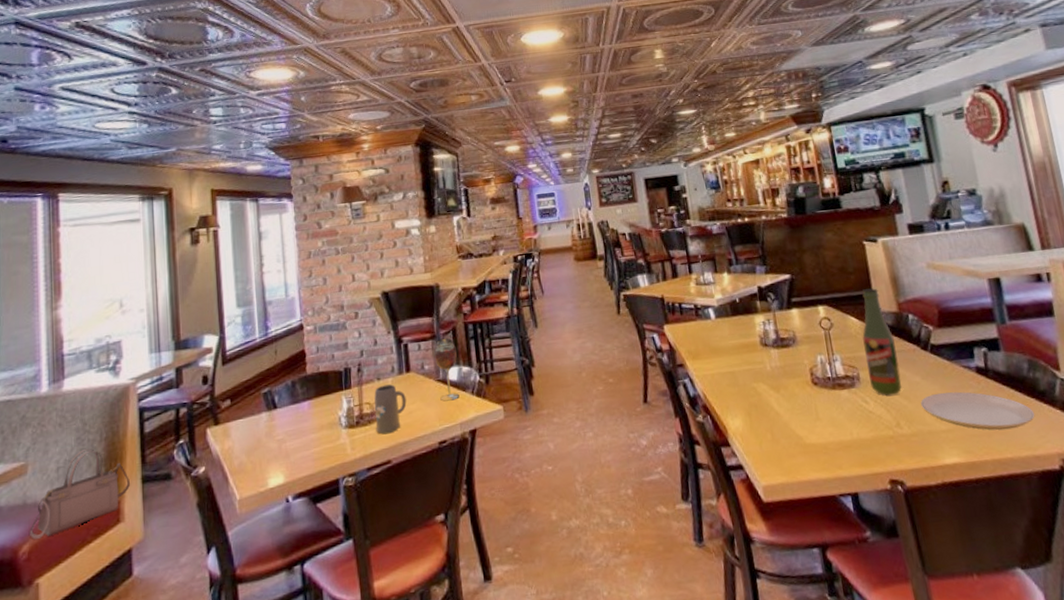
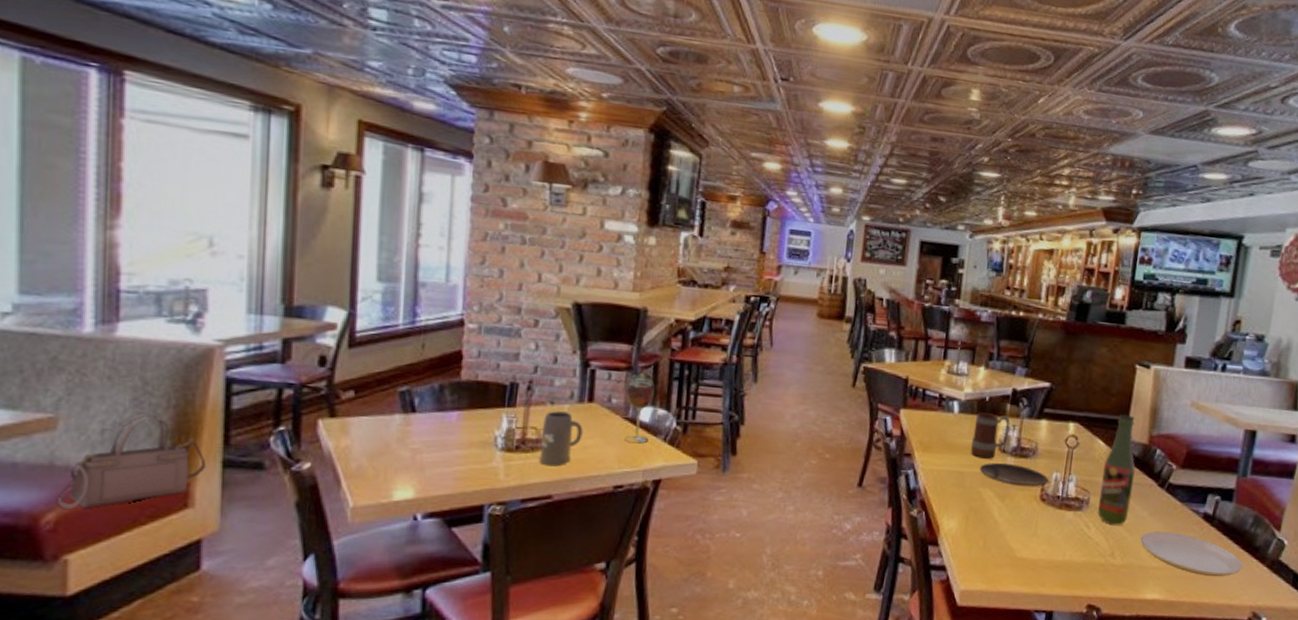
beer mug: none [732,312,766,356] -> present [971,412,1011,459]
plate: none [748,355,815,376] -> present [979,462,1049,487]

